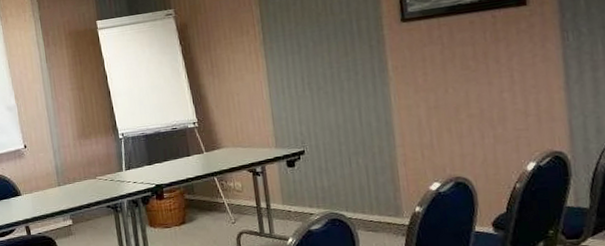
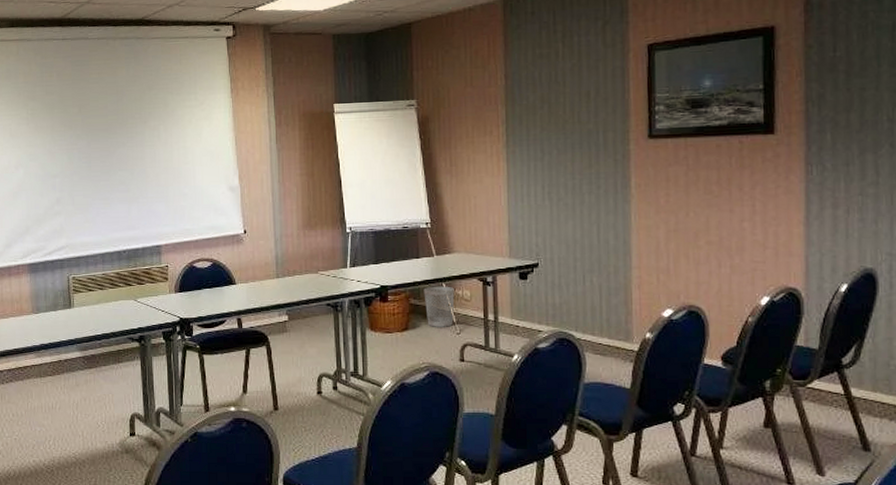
wastebasket: none [196,179,228,219] -> present [423,286,455,327]

